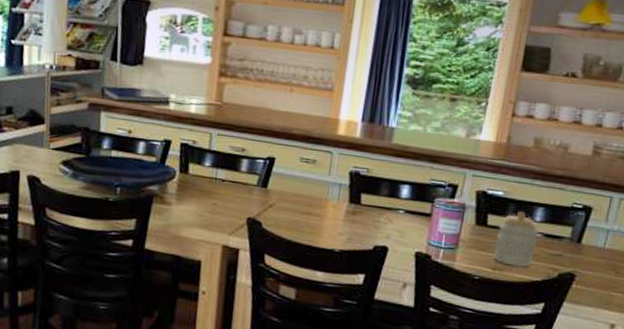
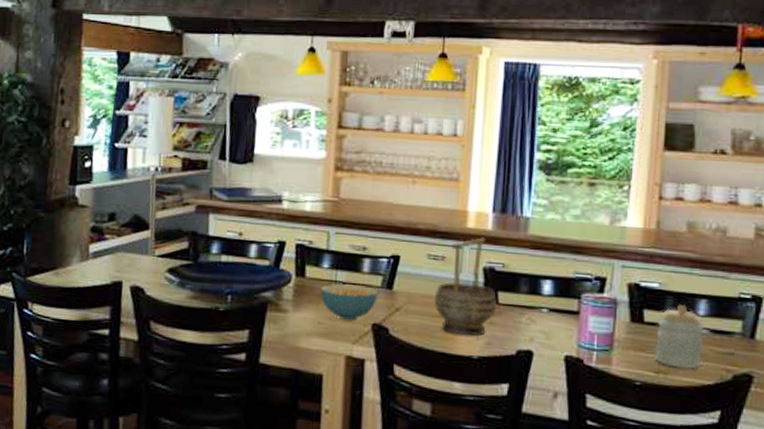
cereal bowl: none [201,180,254,214] -> present [320,283,379,321]
decorative bowl: none [303,144,361,232] -> present [434,237,498,336]

